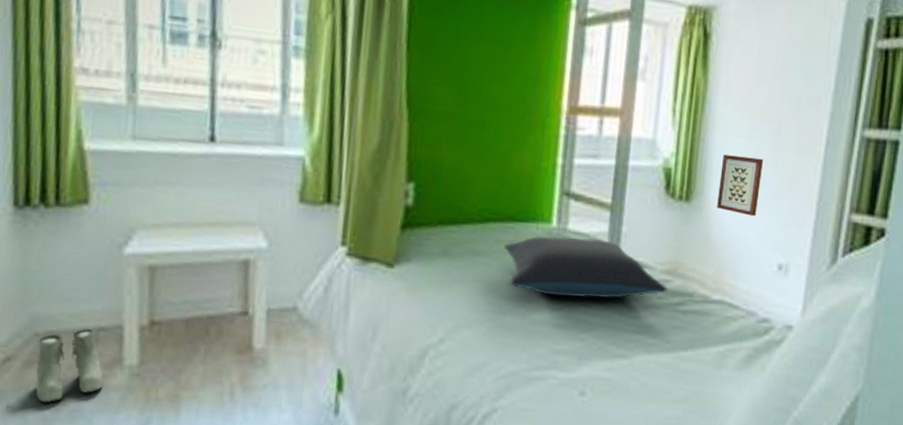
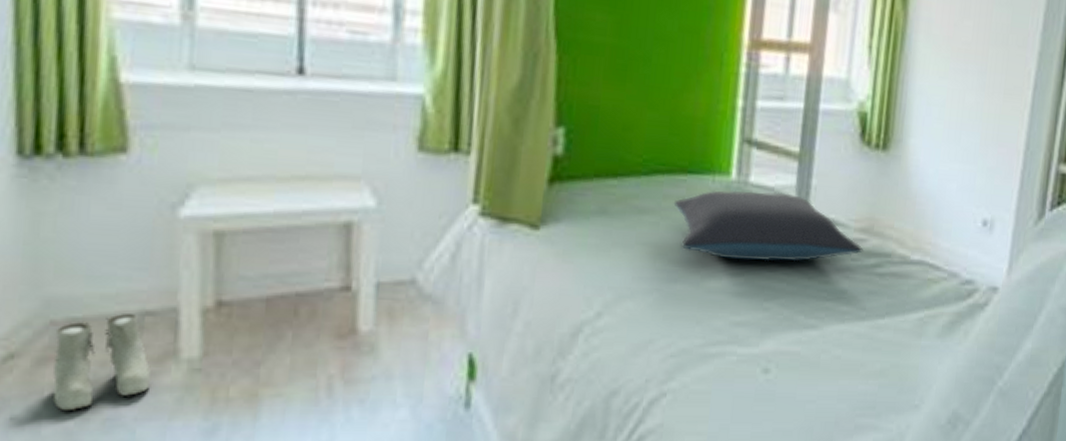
wall art: present [717,155,763,217] -> none [917,98,967,167]

